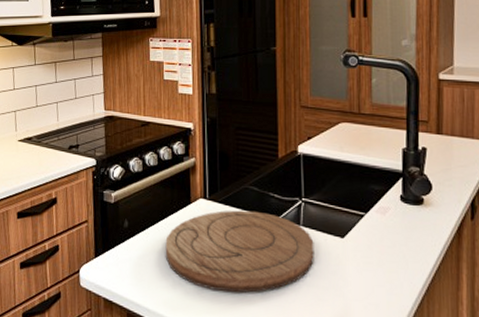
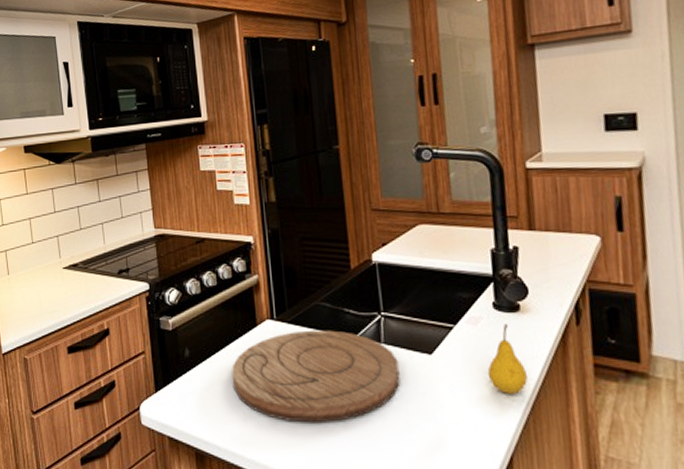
fruit: none [391,215,425,277] -> present [487,324,528,394]

